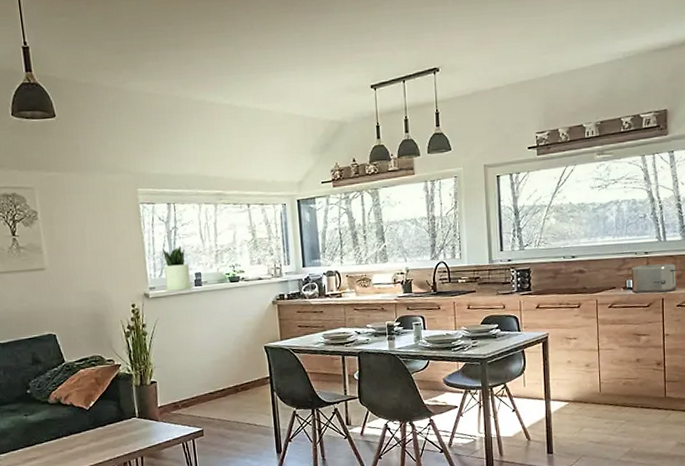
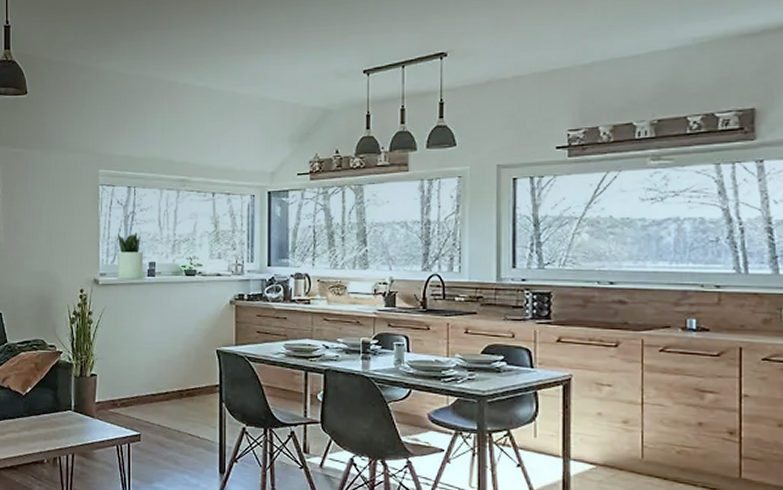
toaster: present [632,263,677,294] -> none [695,301,764,341]

